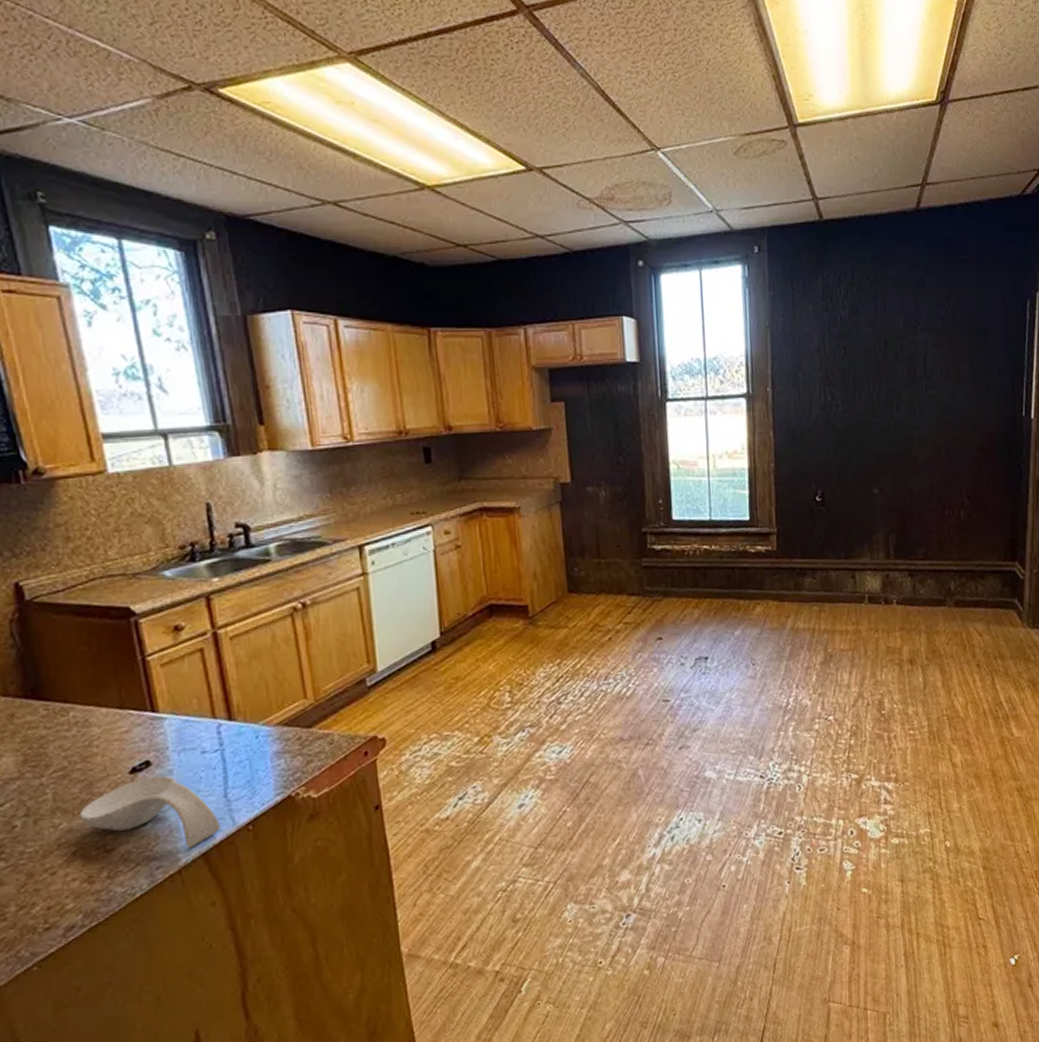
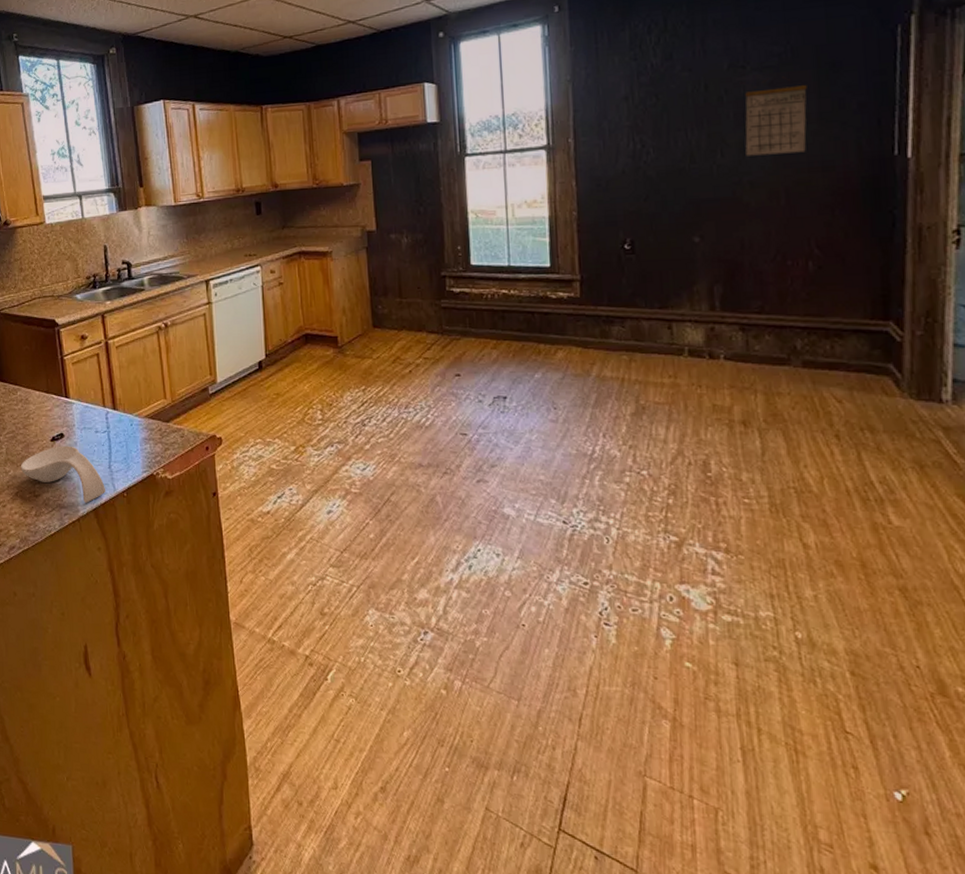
calendar: none [915,347,963,412] -> present [745,84,807,156]

